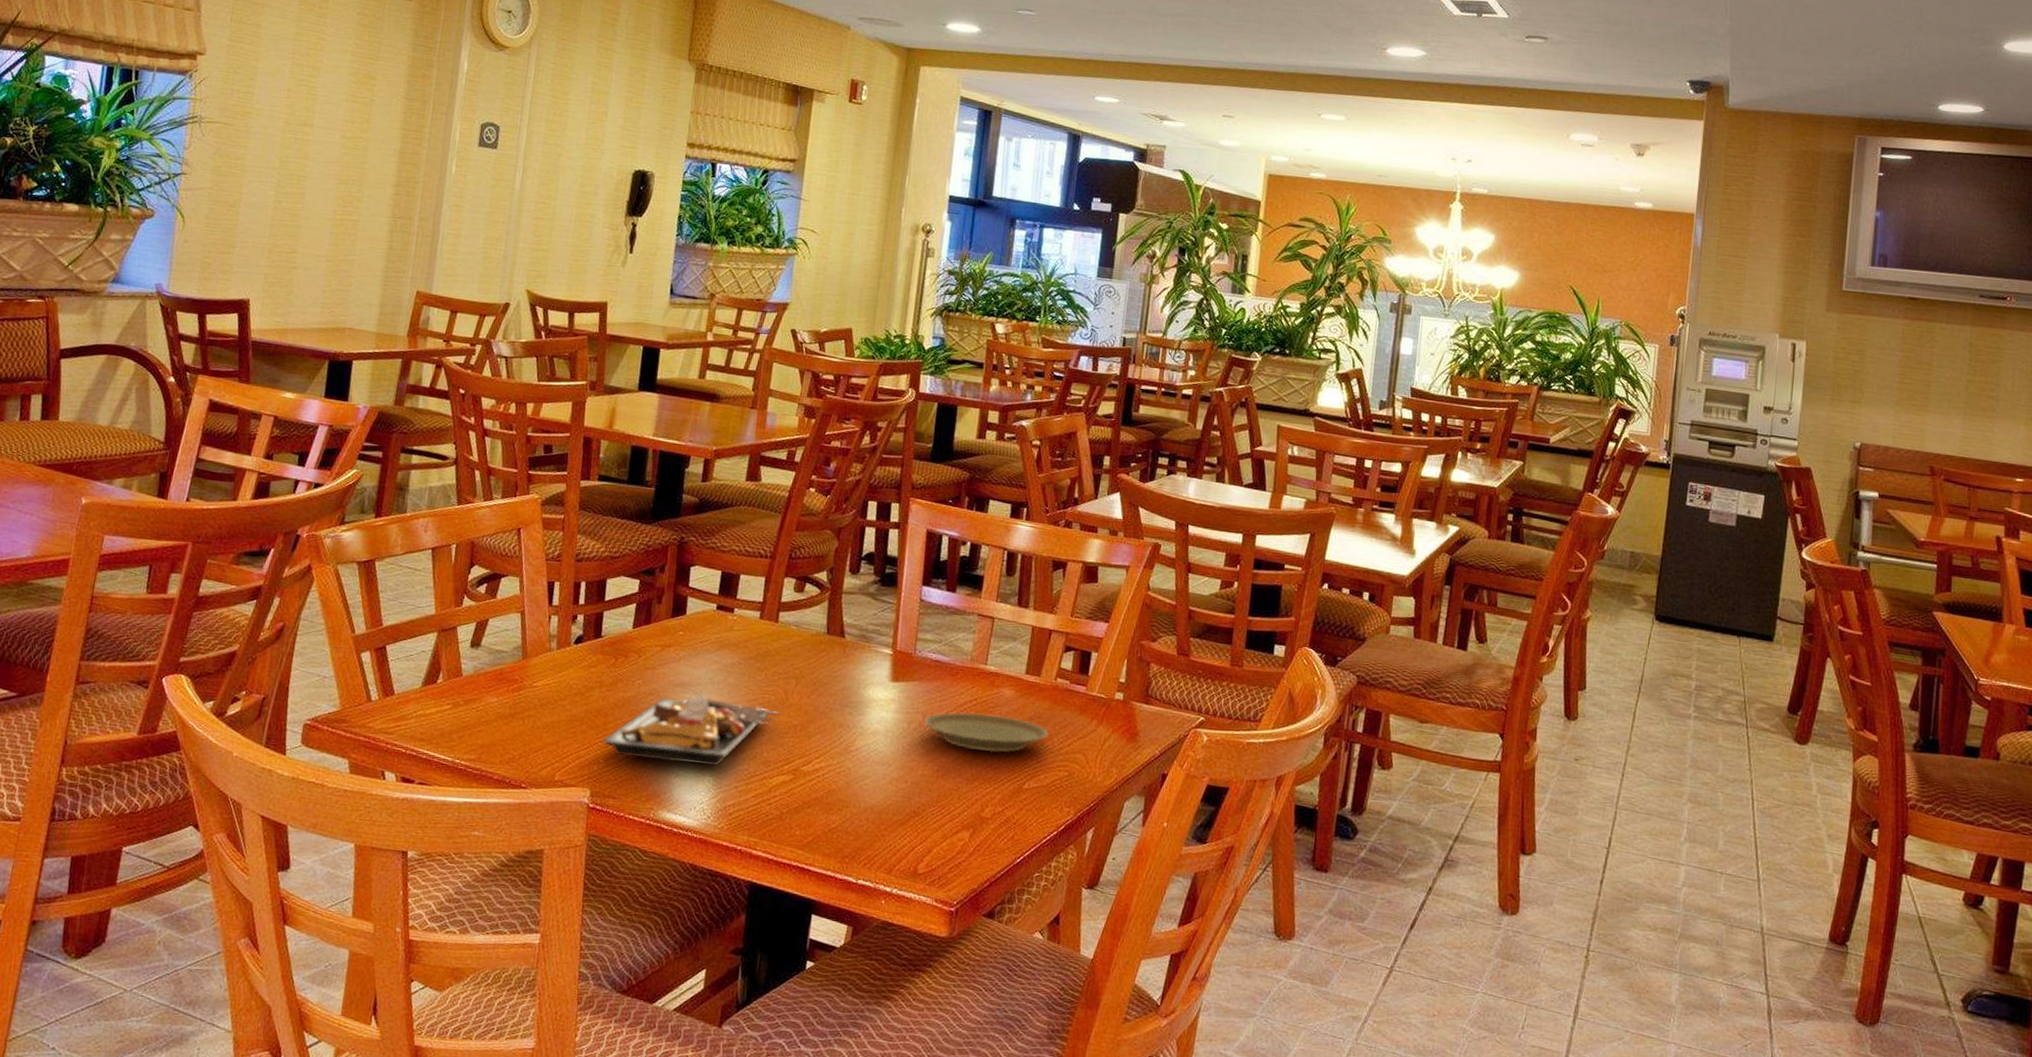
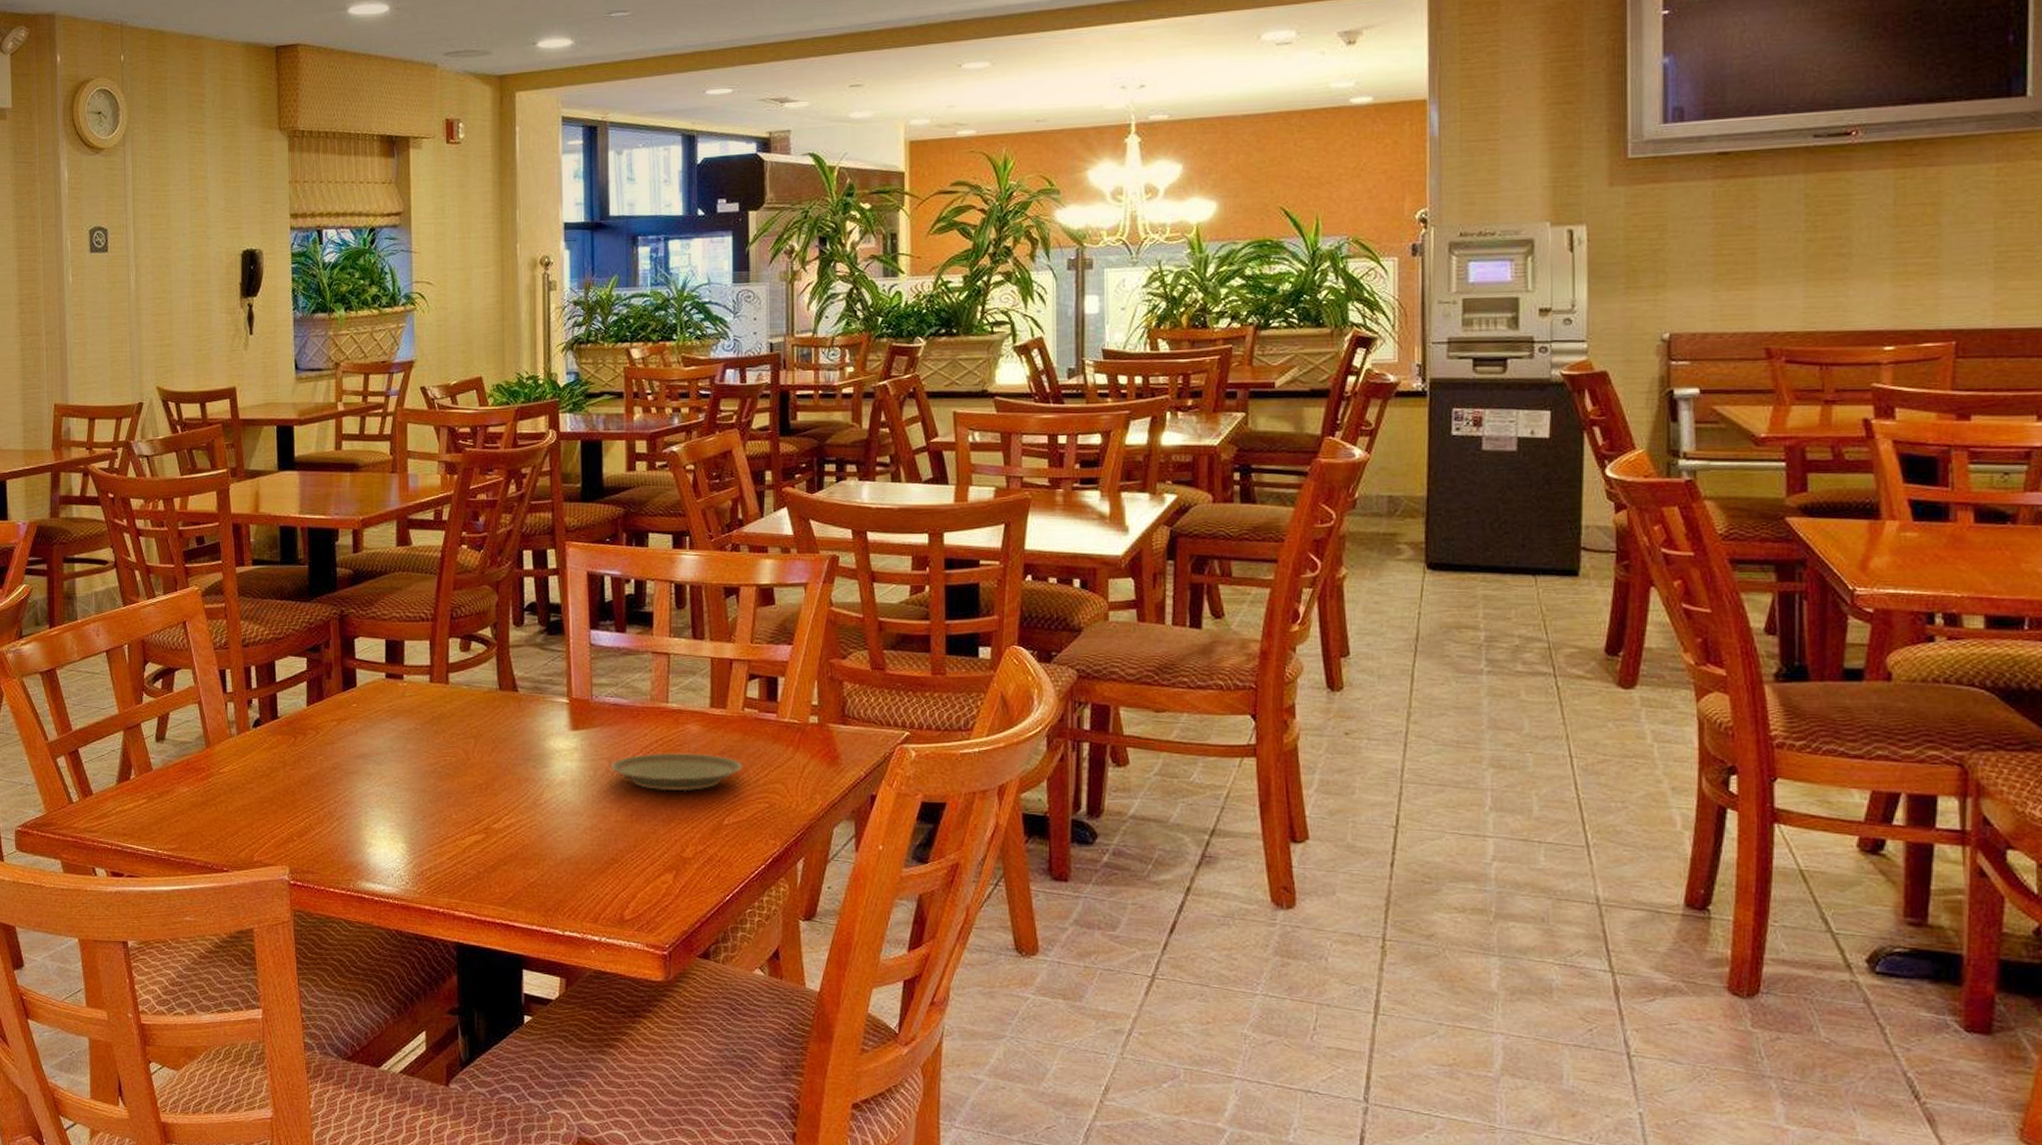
plate: present [601,693,784,767] -> none [293,762,467,834]

